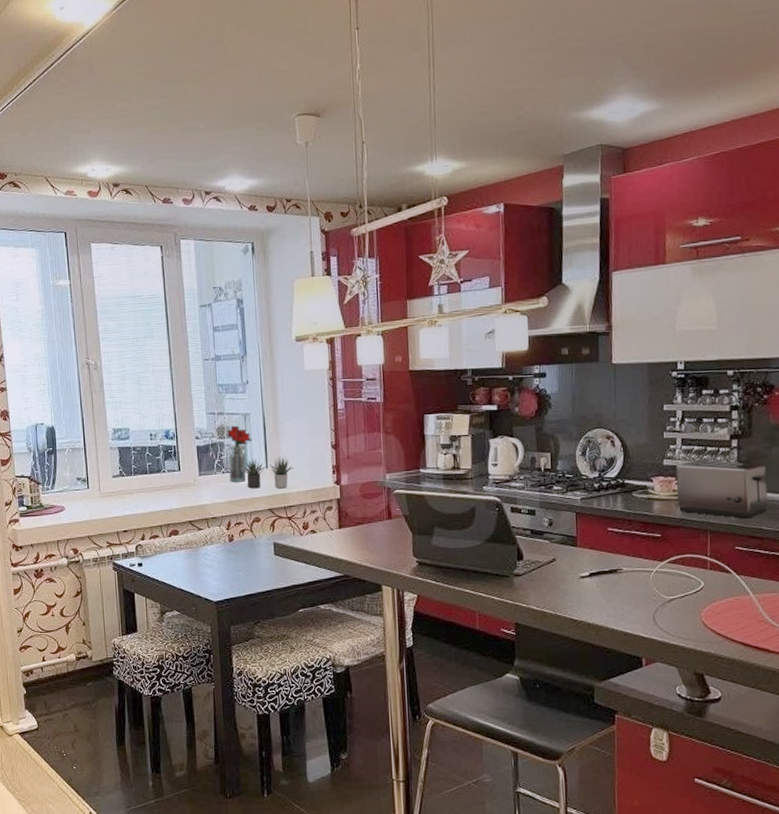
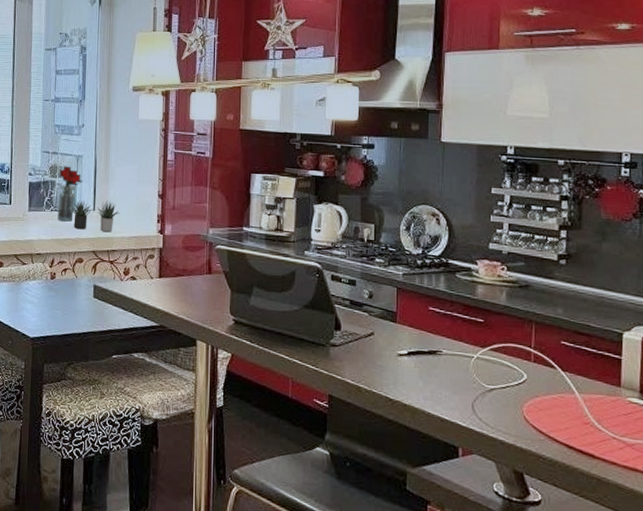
toaster: present [676,459,768,519] -> none [501,246,597,313]

